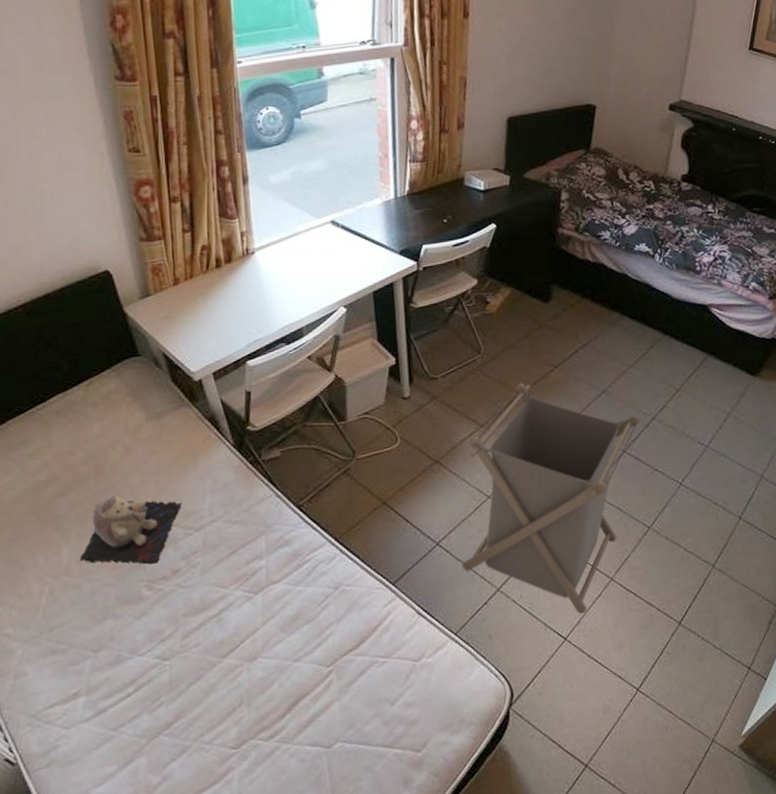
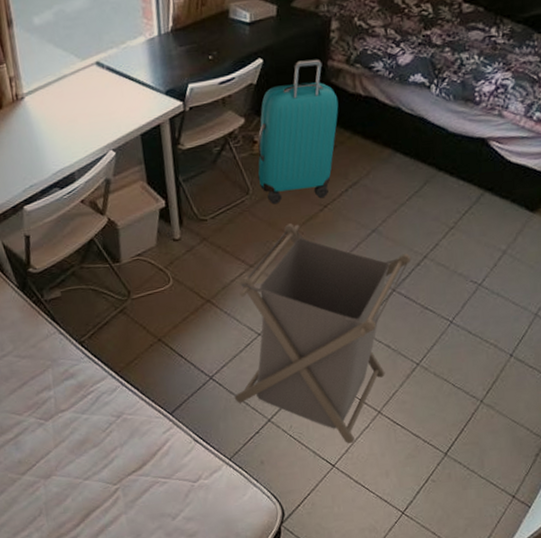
suitcase: none [489,226,569,364] -> present [257,59,339,205]

